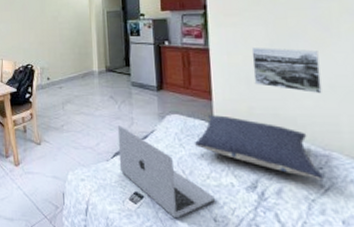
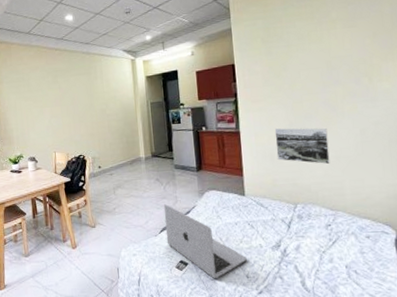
pillow: present [195,115,325,180] -> none [230,188,333,235]

